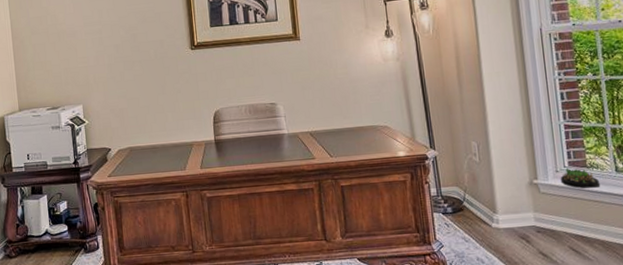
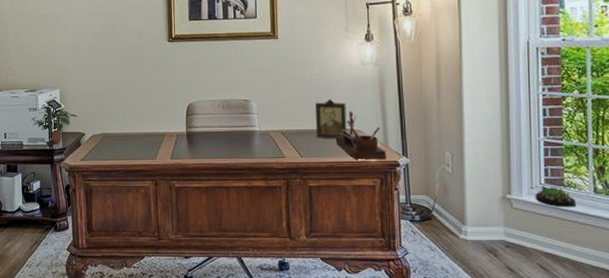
potted plant: none [54,119,103,164] -> present [31,103,78,146]
photo frame: none [341,97,374,137] -> present [315,99,347,139]
desk organizer: none [363,107,415,157] -> present [335,111,386,160]

